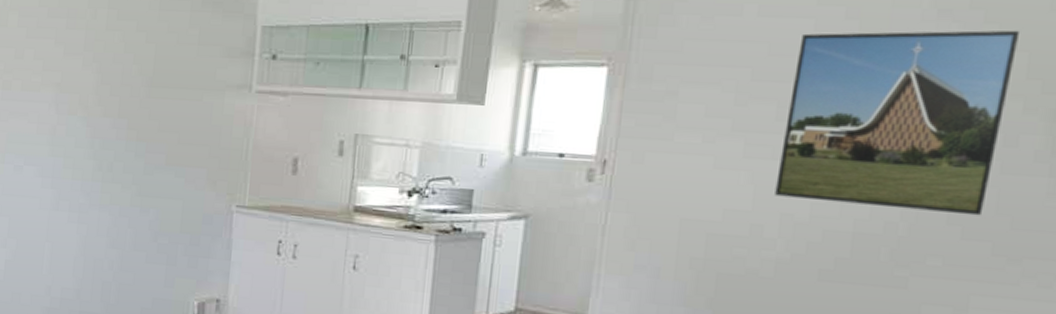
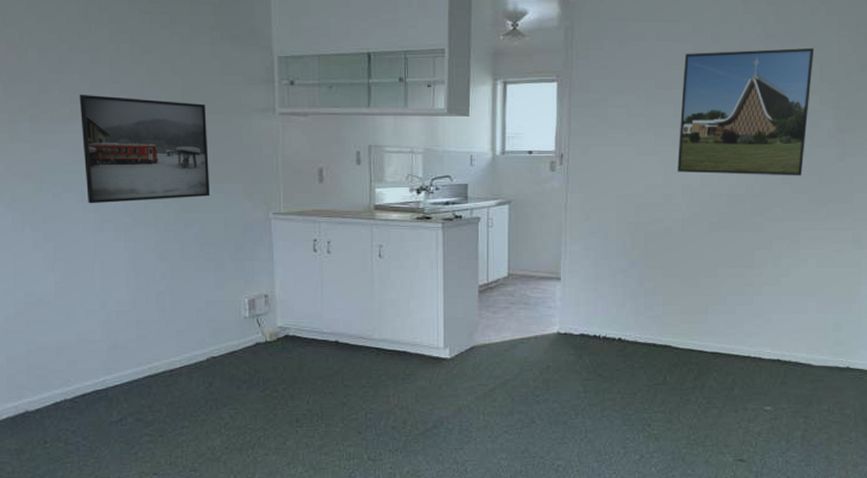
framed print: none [47,62,177,181] -> present [79,95,210,204]

